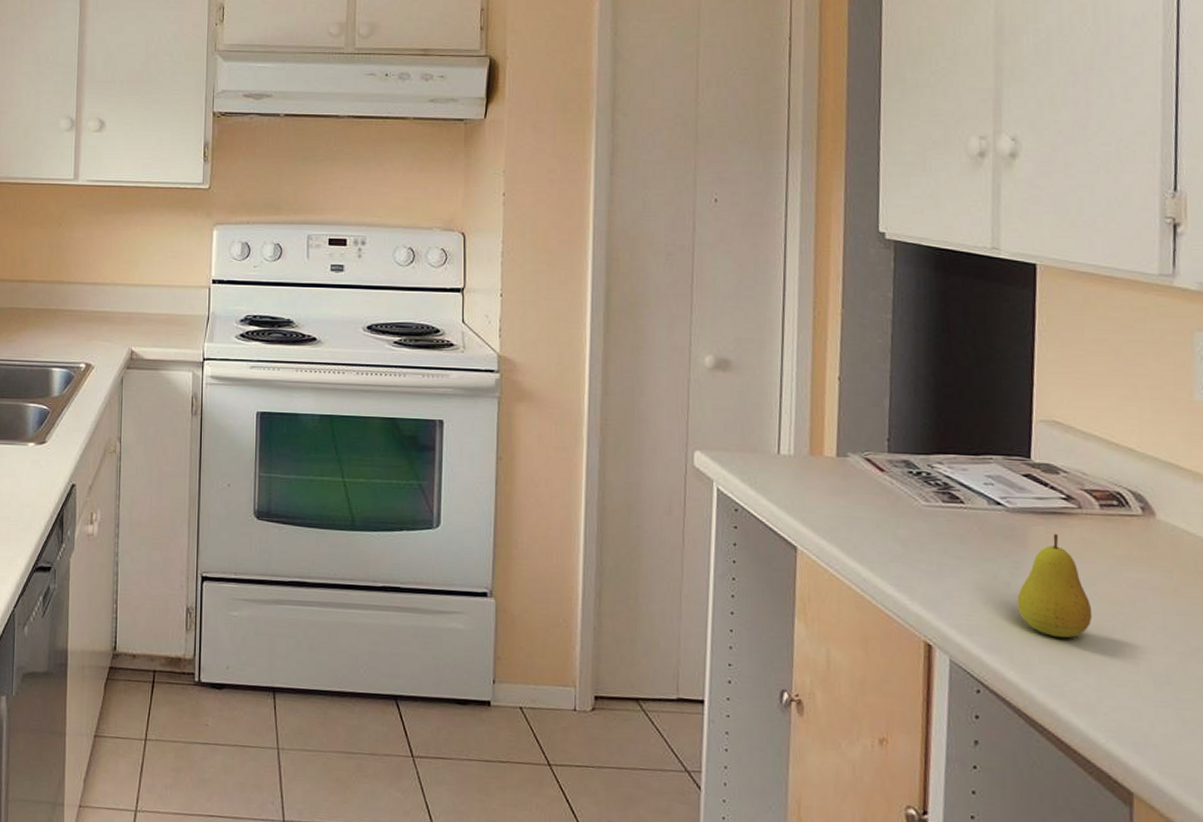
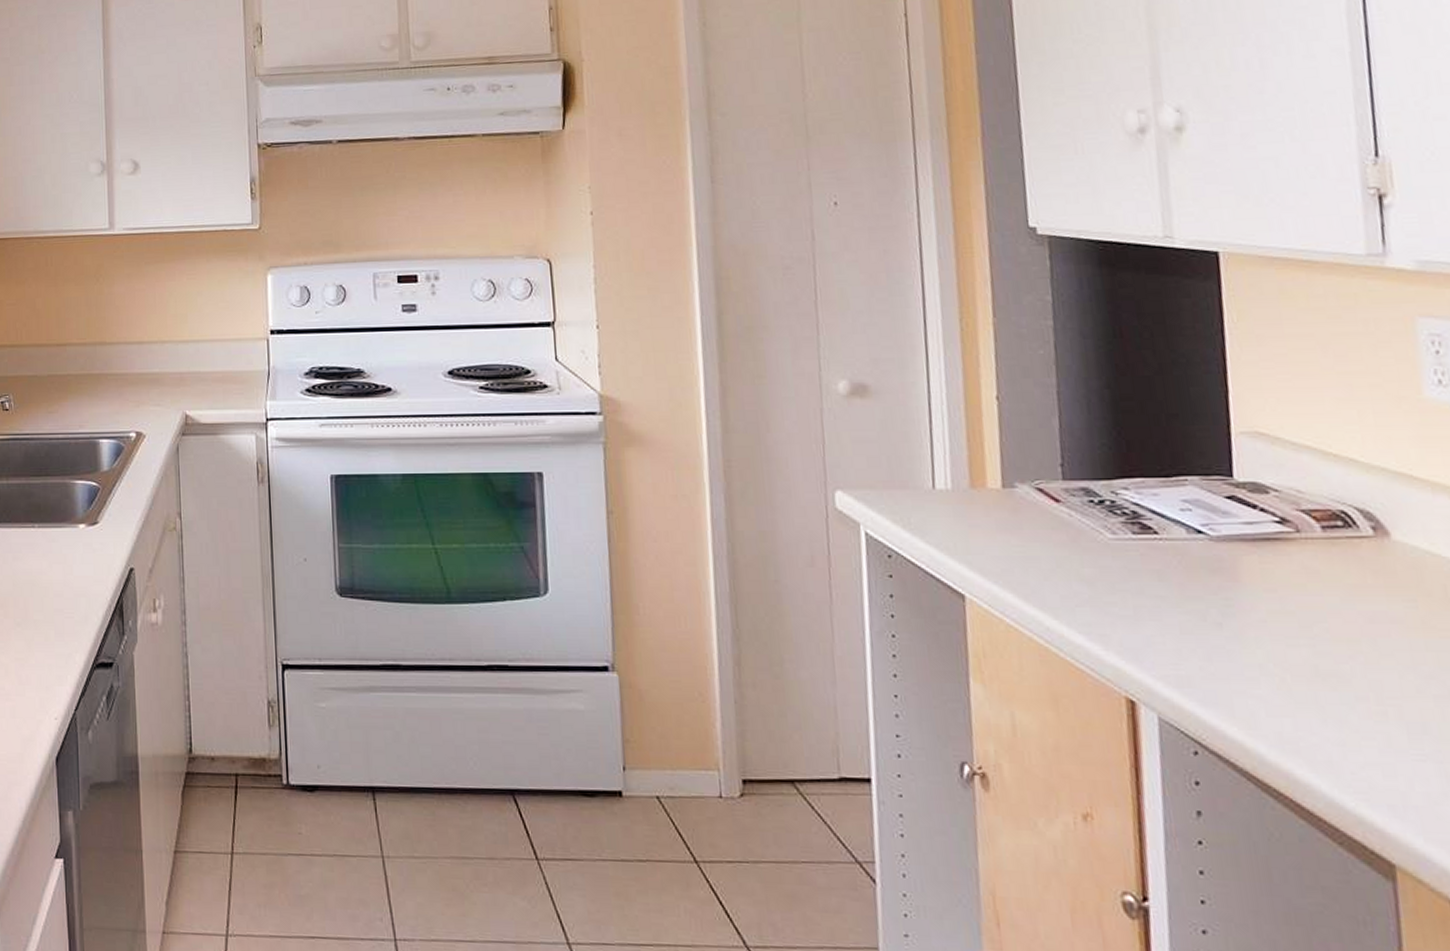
fruit: present [1017,533,1093,639] -> none [1232,563,1326,686]

